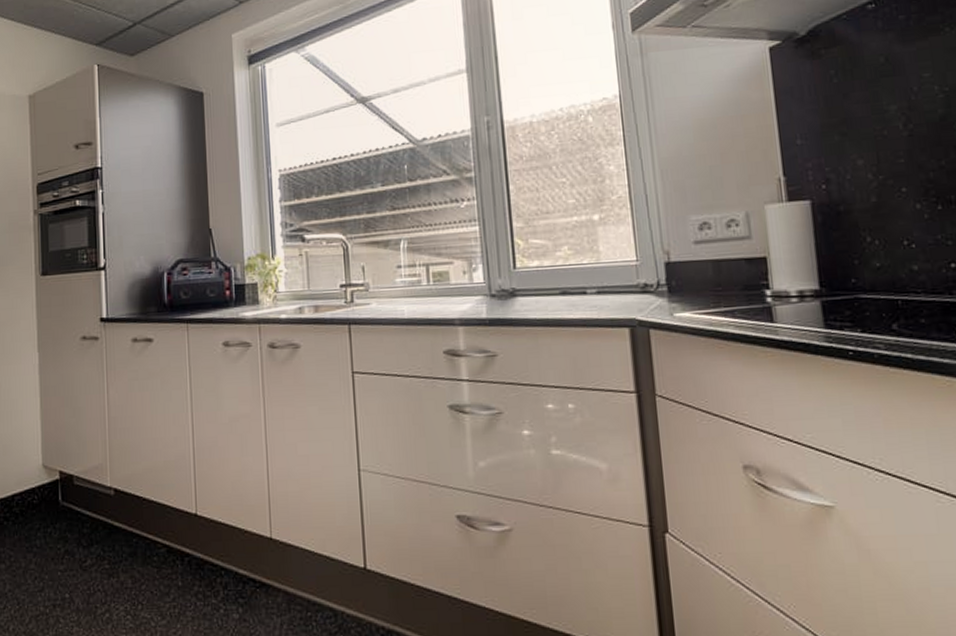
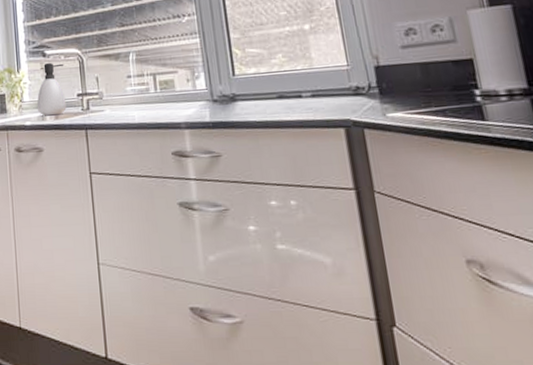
soap dispenser: none [293,248,328,310] -> present [37,62,67,117]

